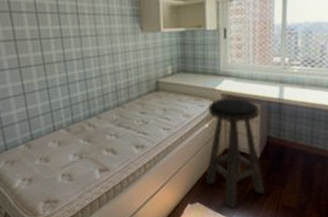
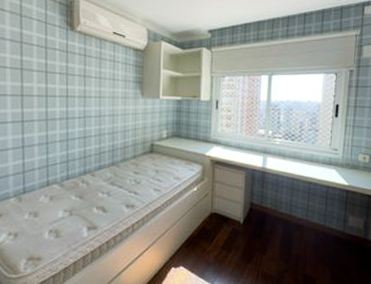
stool: present [206,97,264,208] -> none [191,163,246,274]

